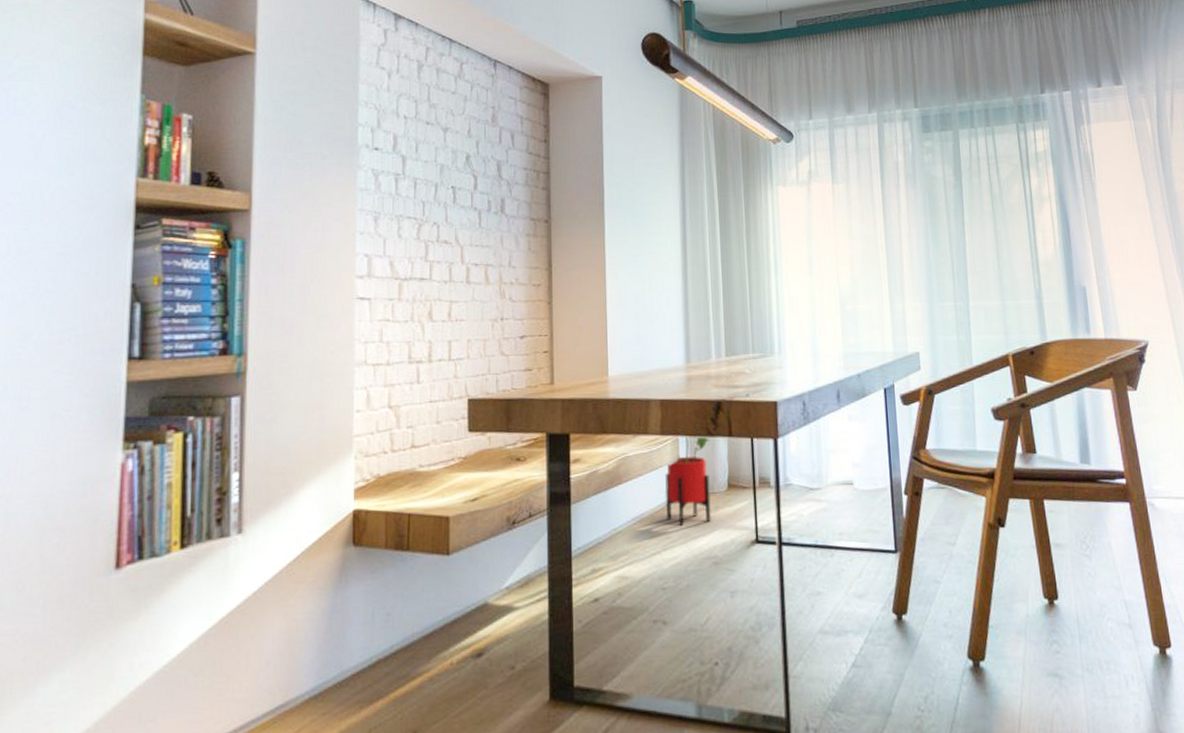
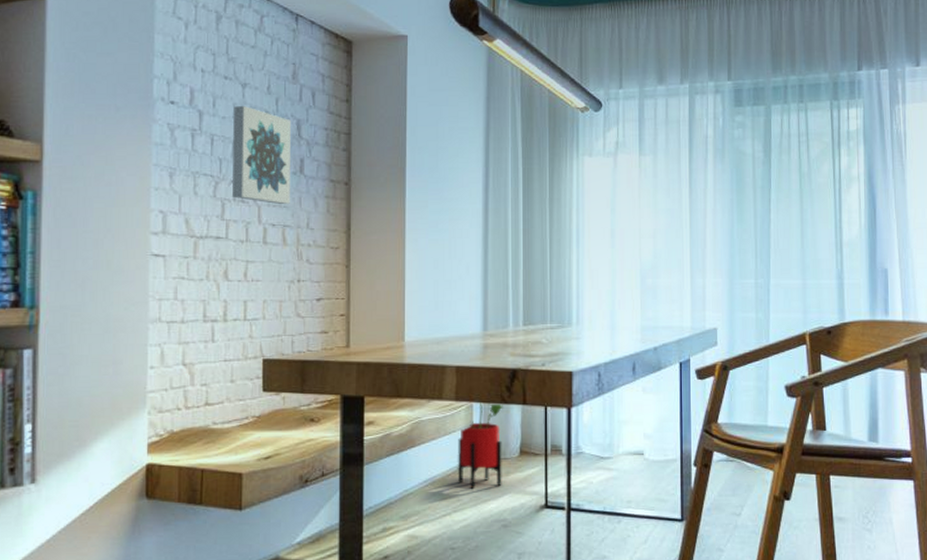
wall art: none [435,149,492,245] -> present [233,105,292,205]

